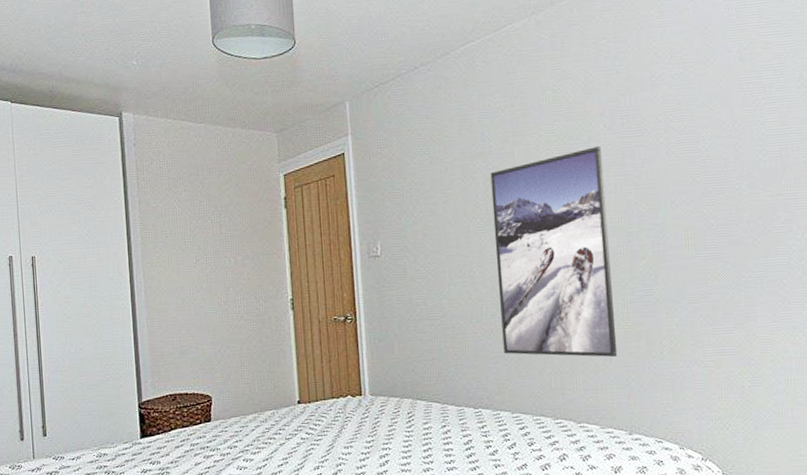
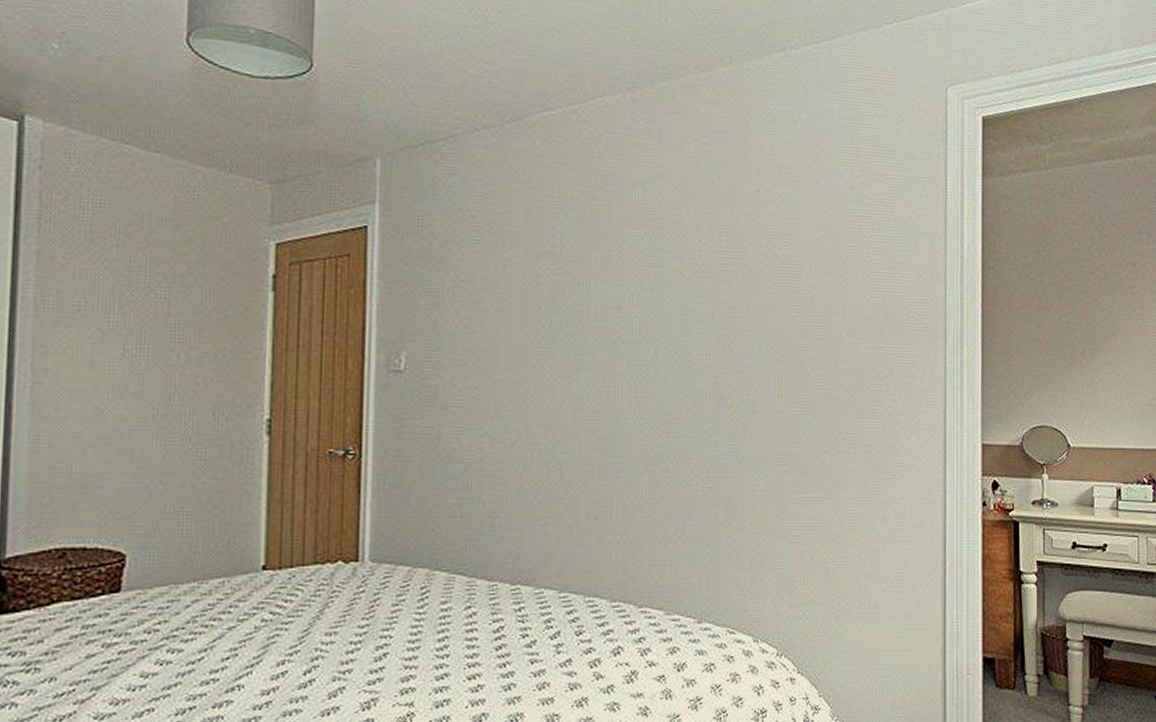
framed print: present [490,146,618,357] -> none [555,264,695,525]

